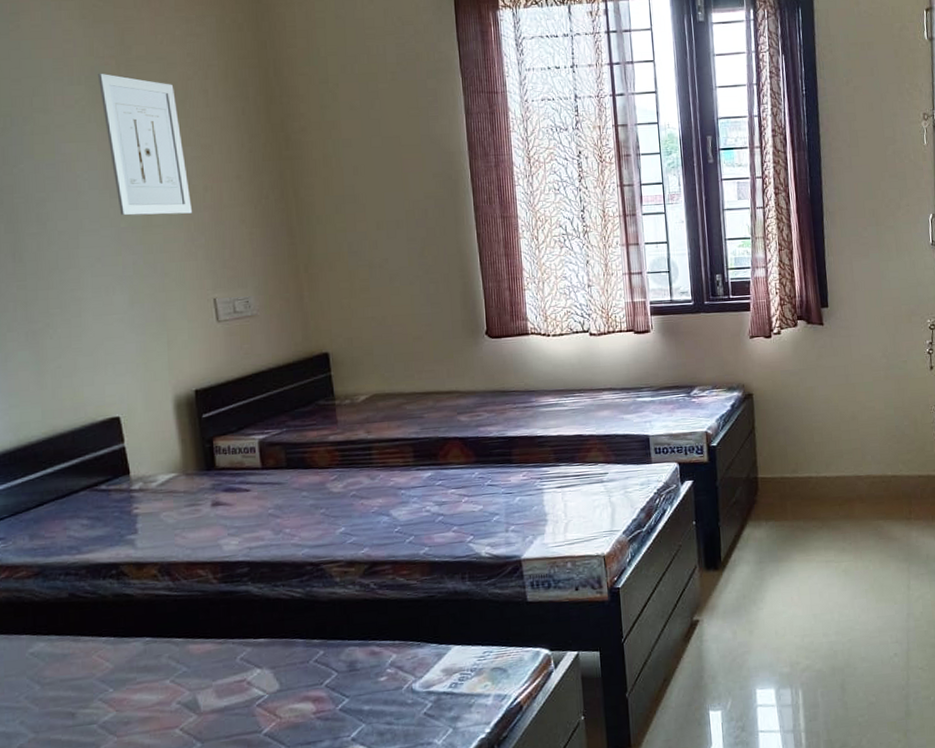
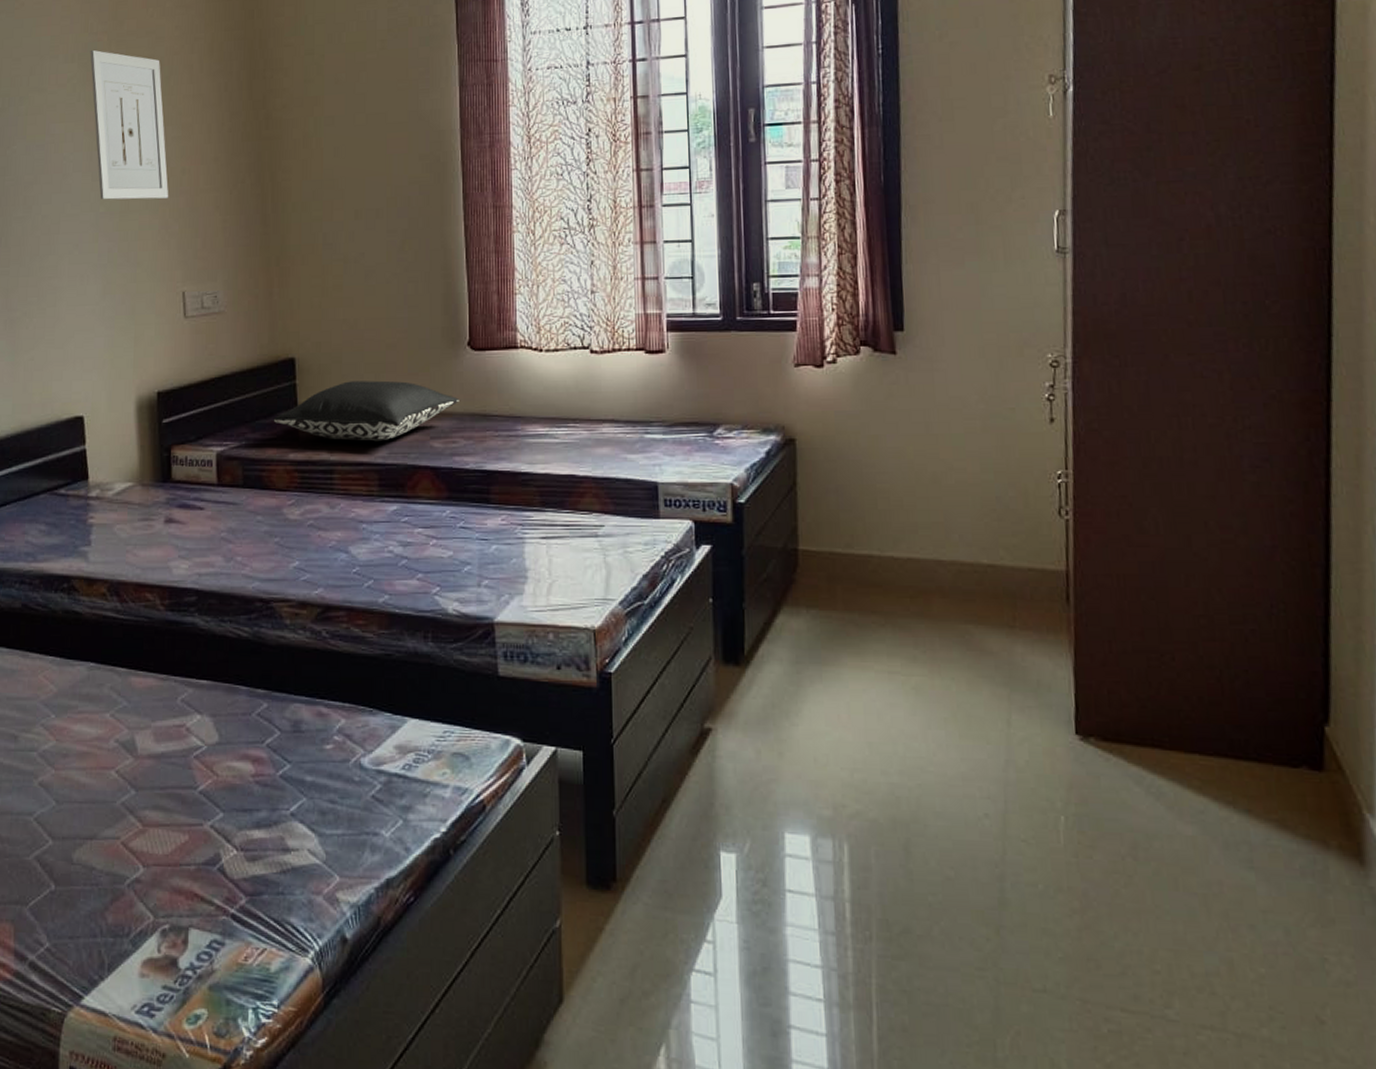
pillow: none [311,367,481,421] -> present [273,380,459,442]

